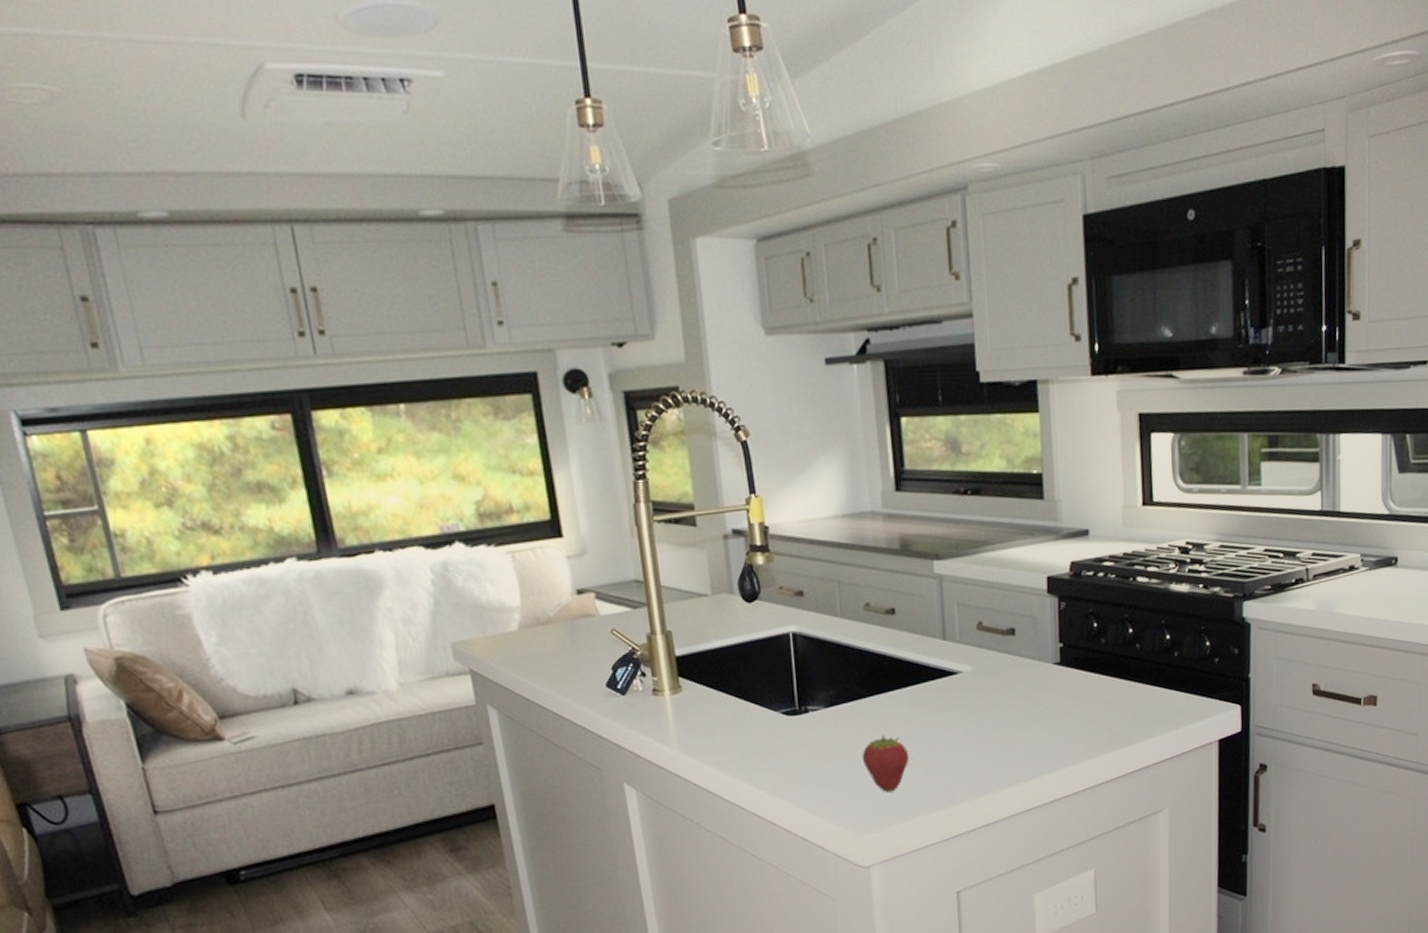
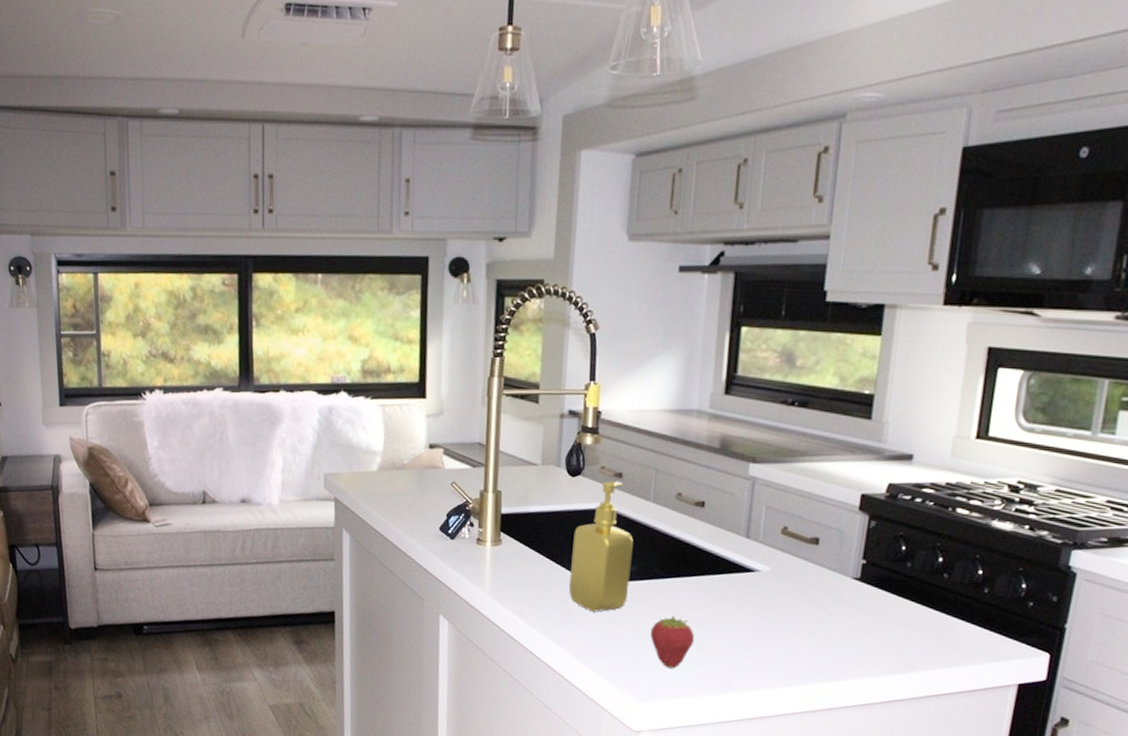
soap dispenser: none [761,600,832,748] -> present [568,480,633,612]

